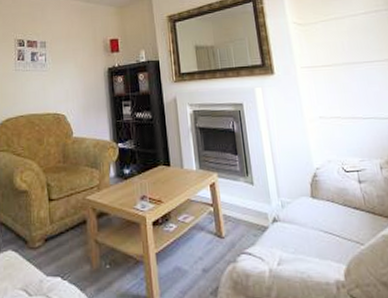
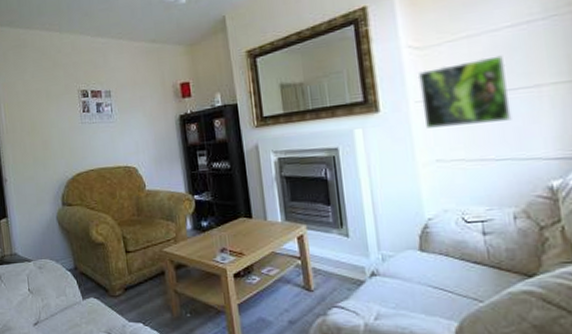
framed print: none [301,35,372,90] -> present [417,55,512,128]

